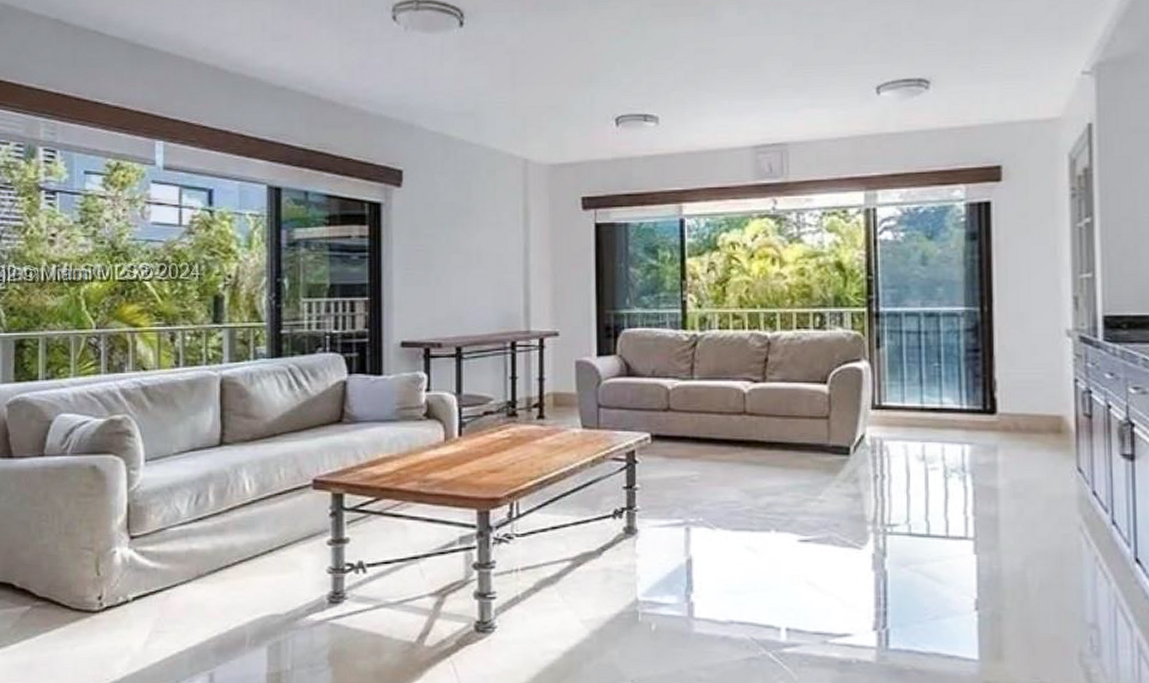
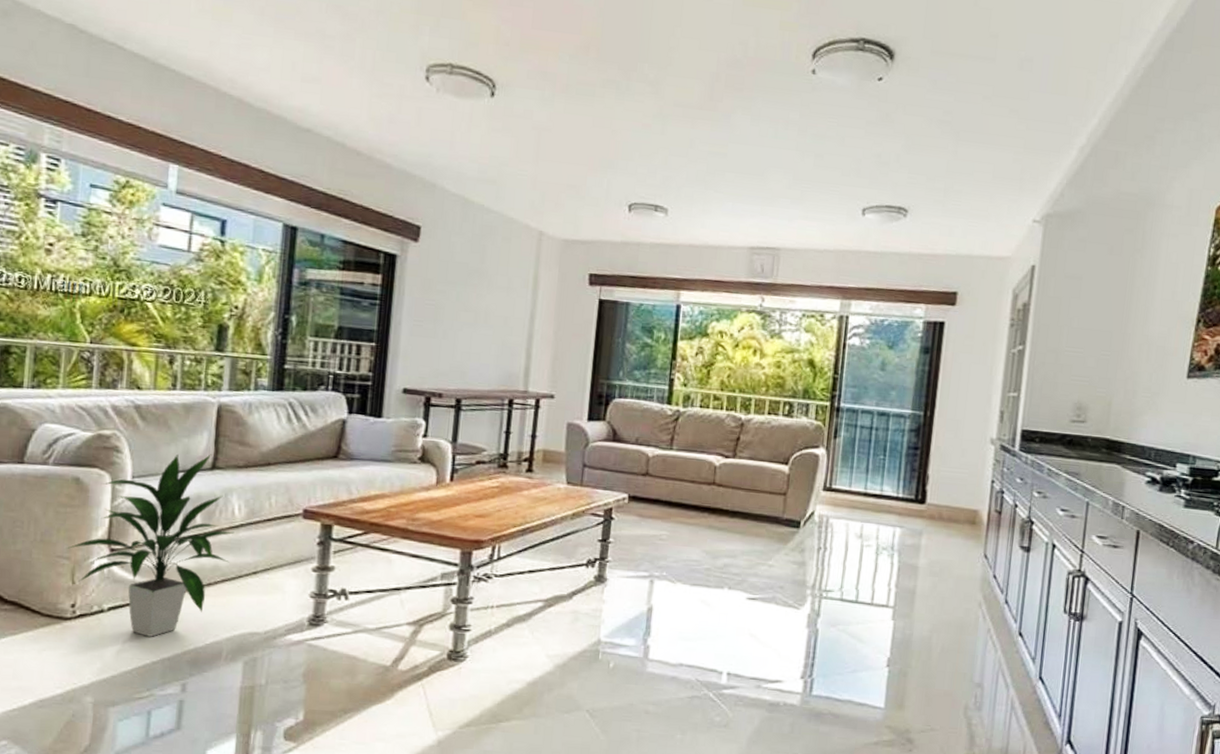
indoor plant: none [88,430,247,626] -> present [65,454,234,637]

